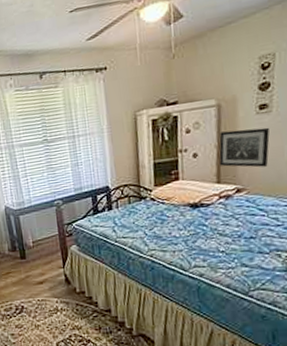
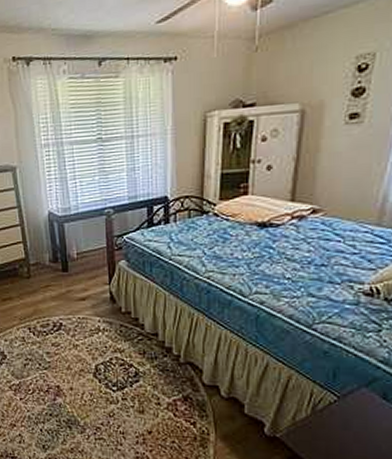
wall art: present [219,127,270,168] -> none [297,140,359,186]

